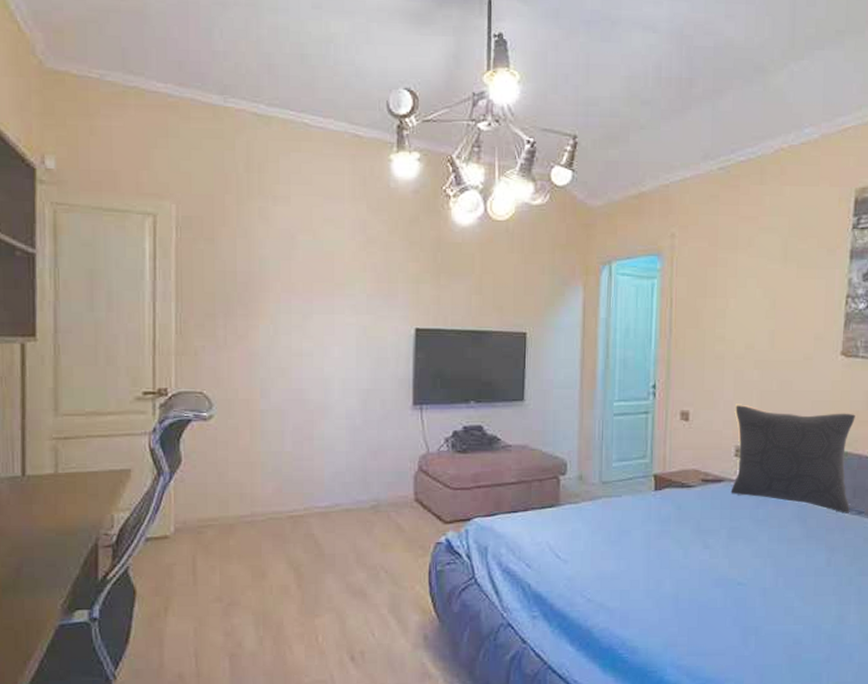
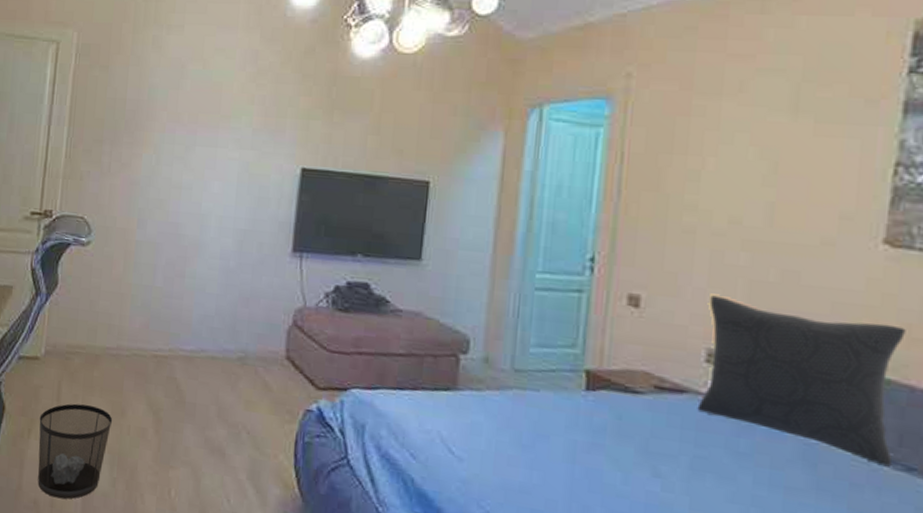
waste bin: none [175,574,254,667] -> present [37,403,113,499]

